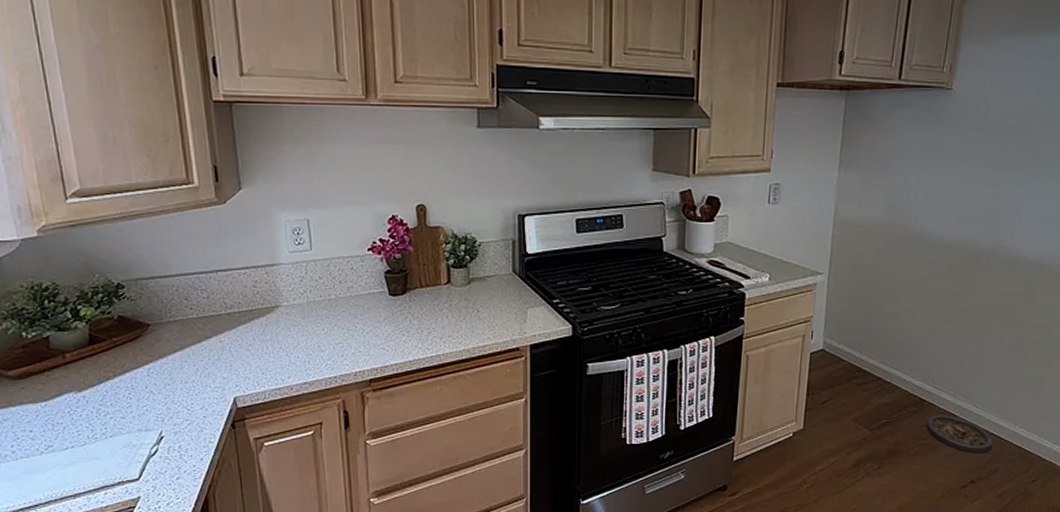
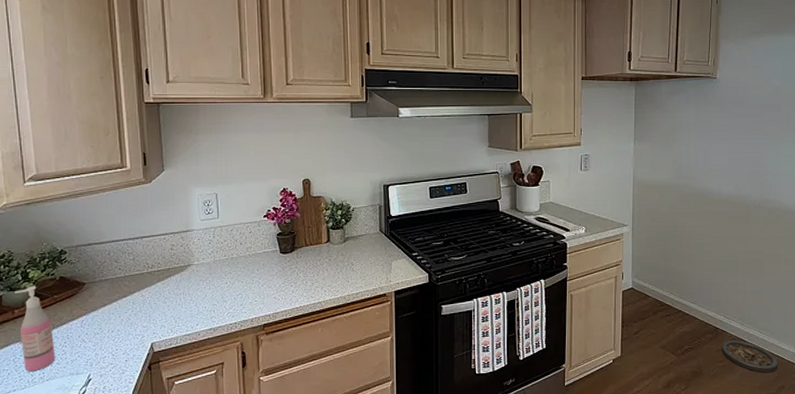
soap dispenser: none [64,326,119,426] -> present [14,286,56,372]

